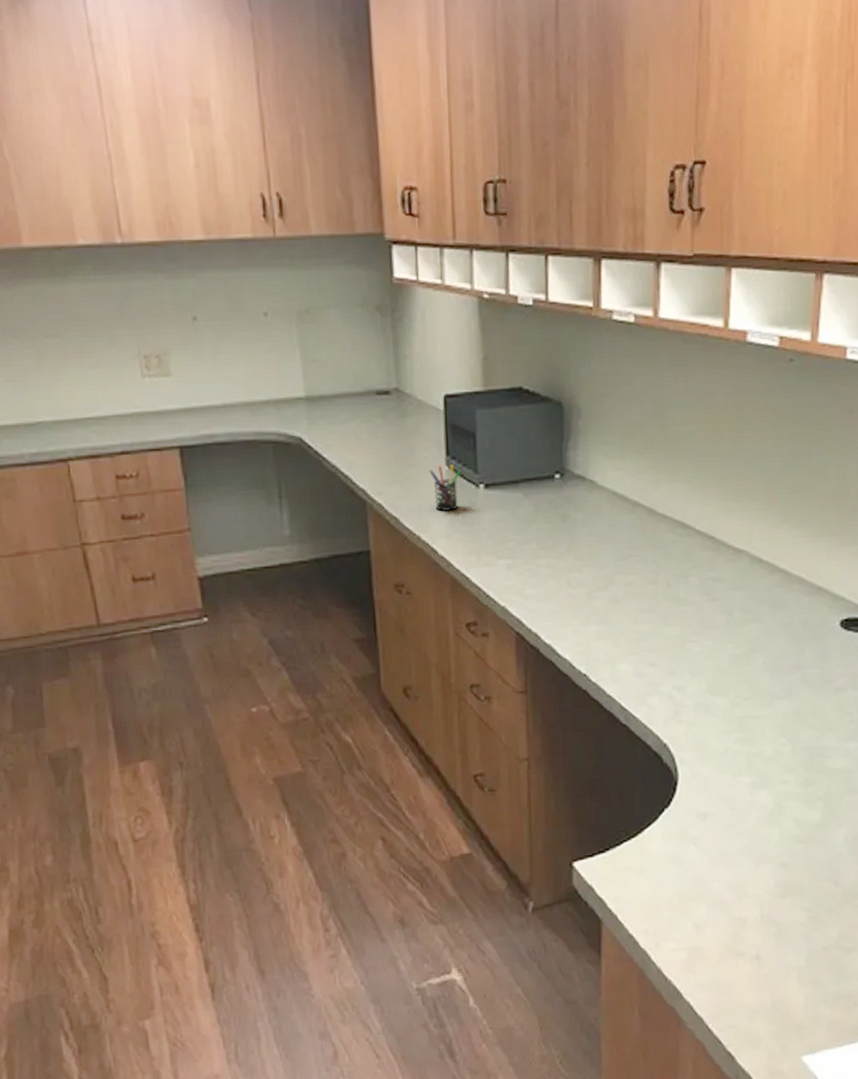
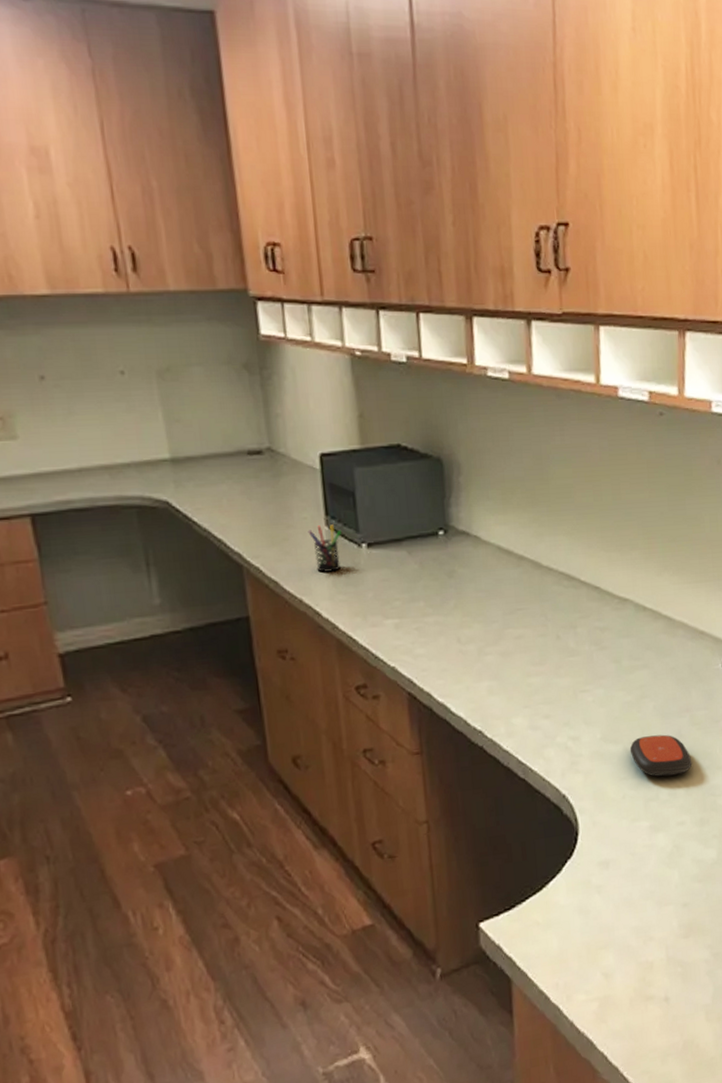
remote control: none [737,690,801,733] -> present [630,734,692,777]

